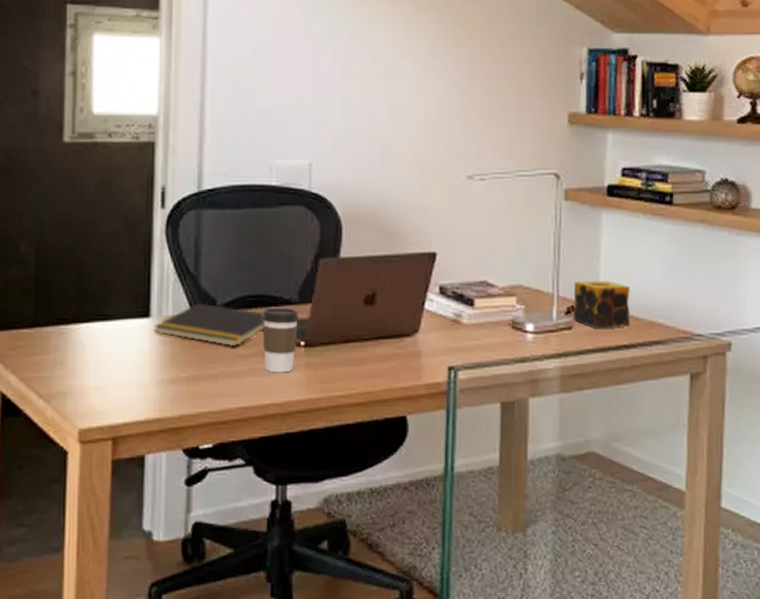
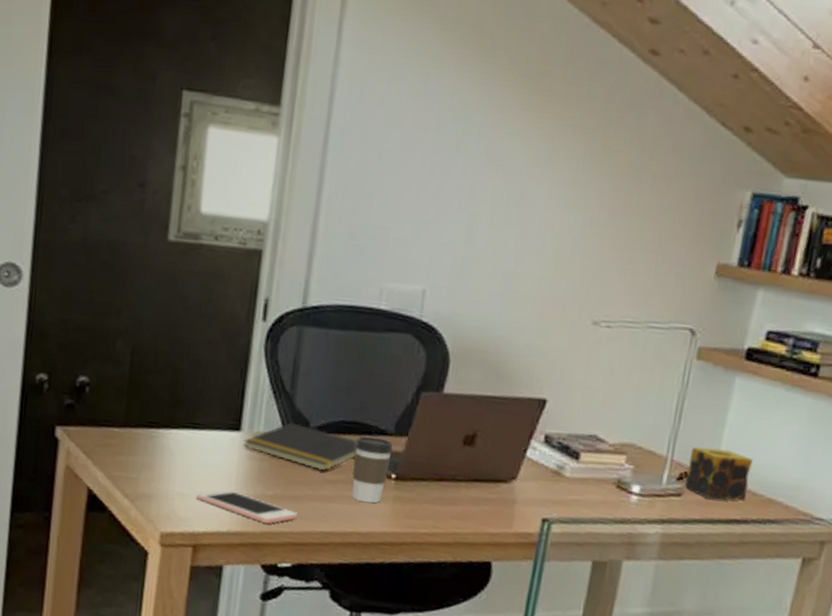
cell phone: none [111,377,214,406] -> present [196,489,298,523]

